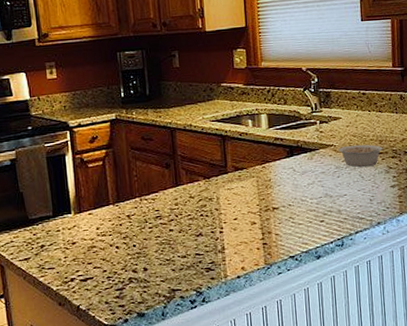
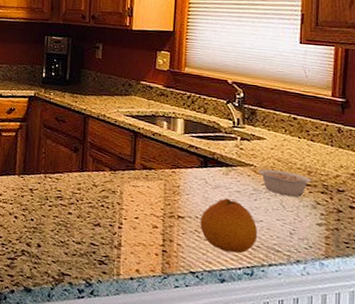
fruit: none [293,181,344,230] -> present [200,198,258,254]

